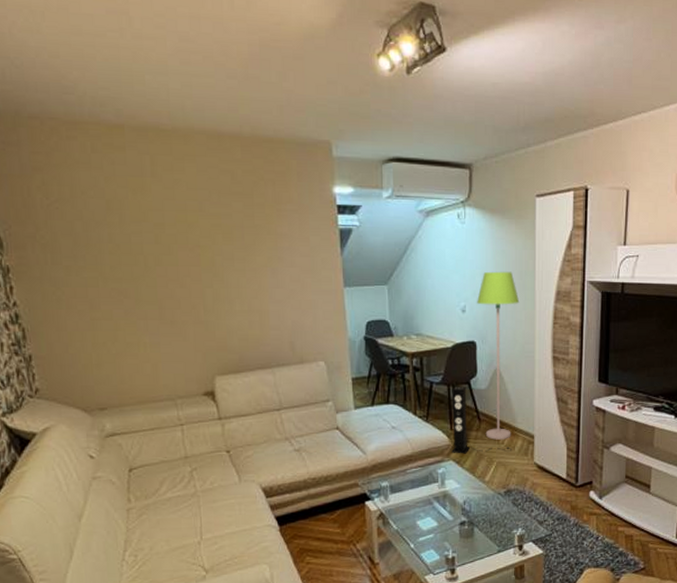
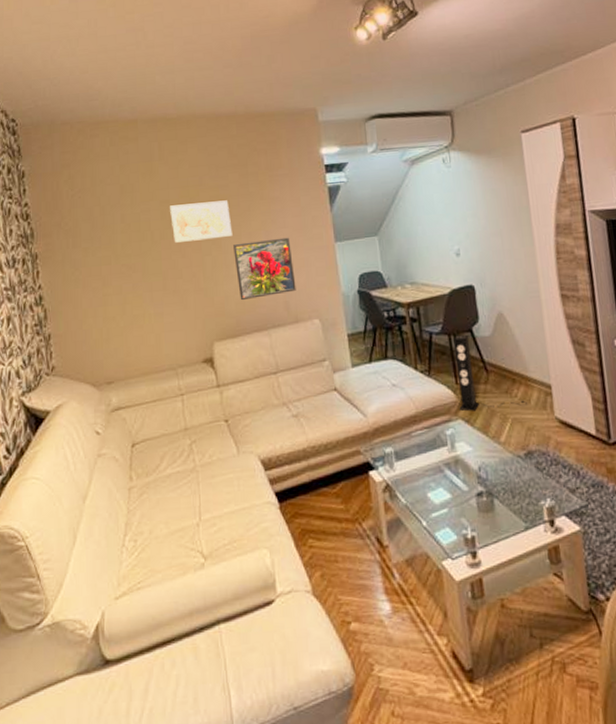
wall art: none [165,230,236,271] -> present [170,200,233,243]
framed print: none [237,277,302,337] -> present [233,237,296,301]
floor lamp: present [477,271,520,440] -> none [471,209,525,393]

